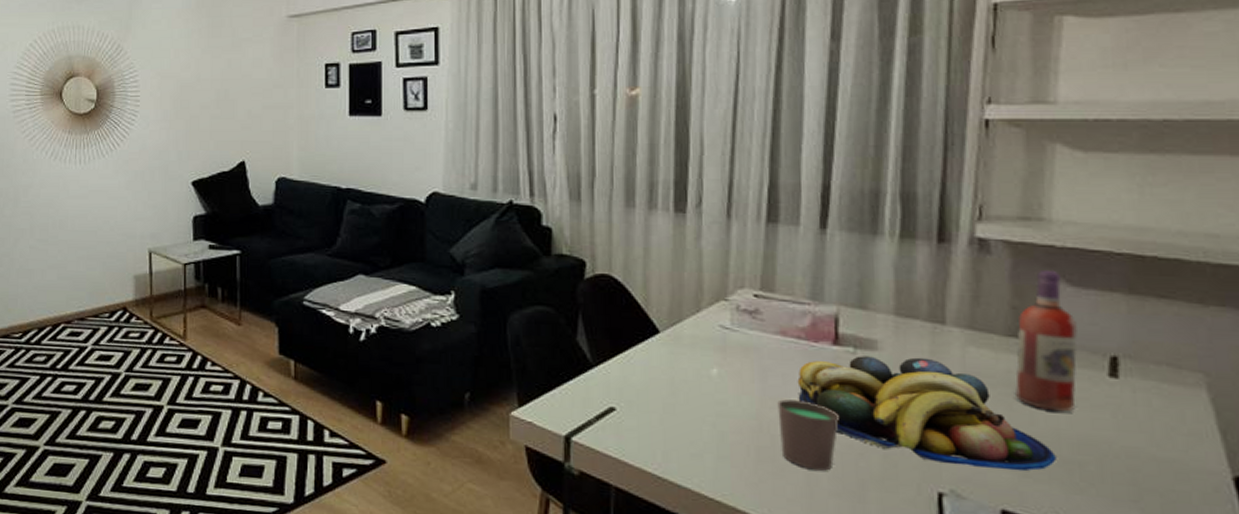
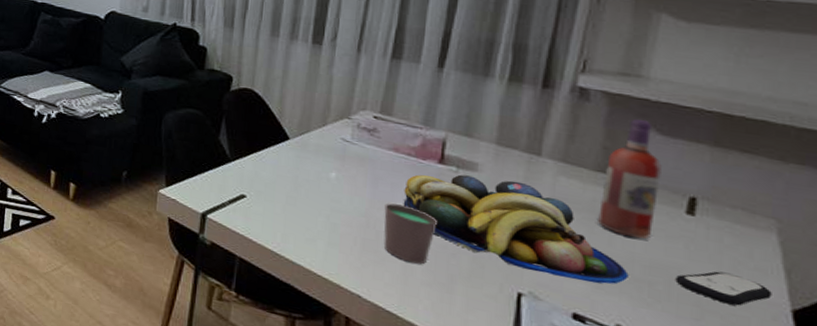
remote control: none [1107,441,1210,480] -> present [675,271,772,306]

